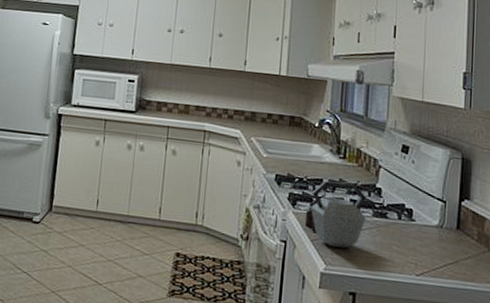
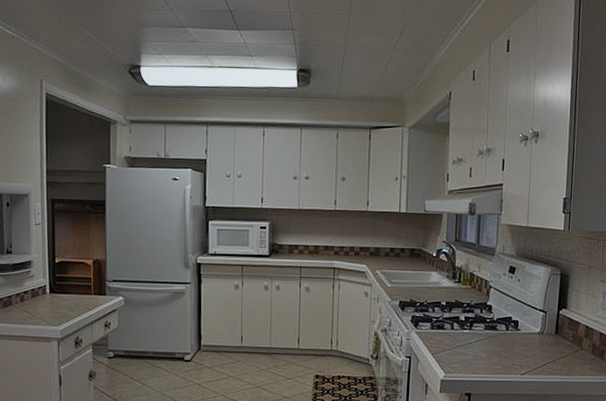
kettle: present [305,180,367,248] -> none [426,302,479,358]

